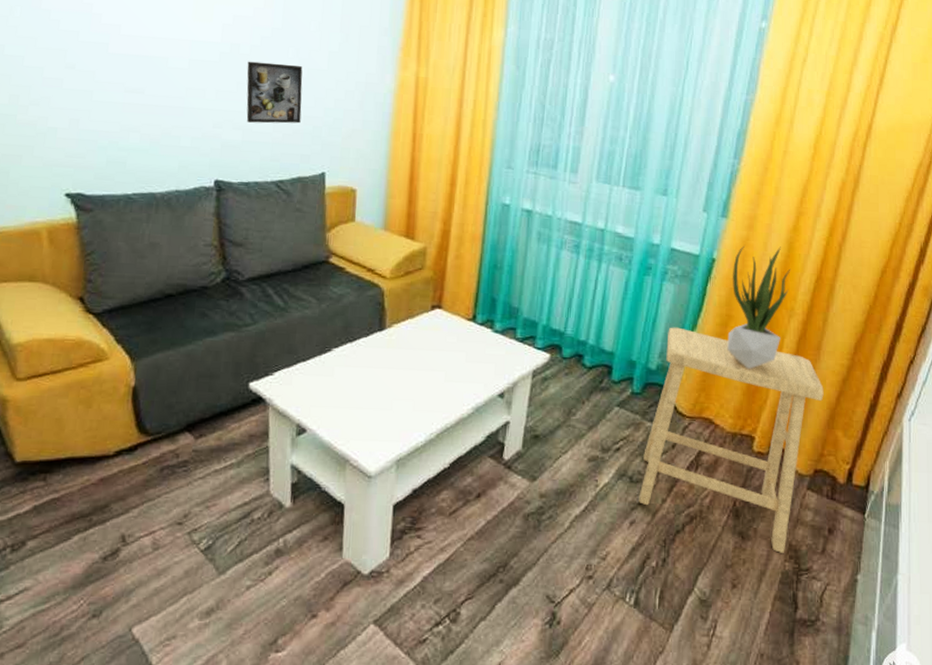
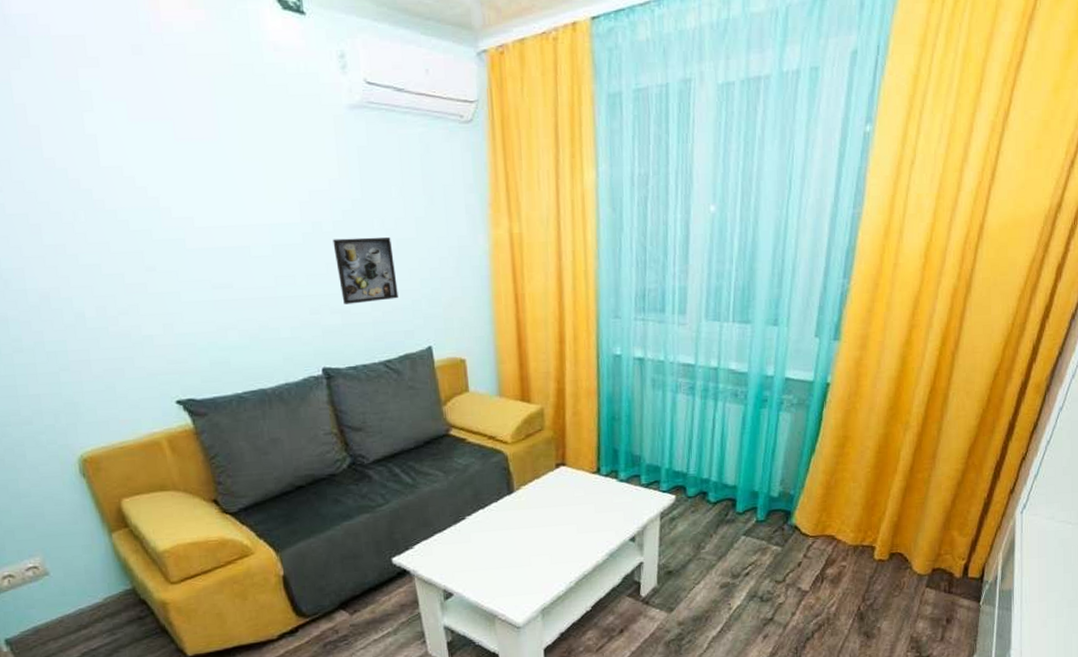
stool: present [639,327,824,554] -> none [770,454,940,646]
potted plant: present [727,245,791,370] -> none [845,362,905,486]

